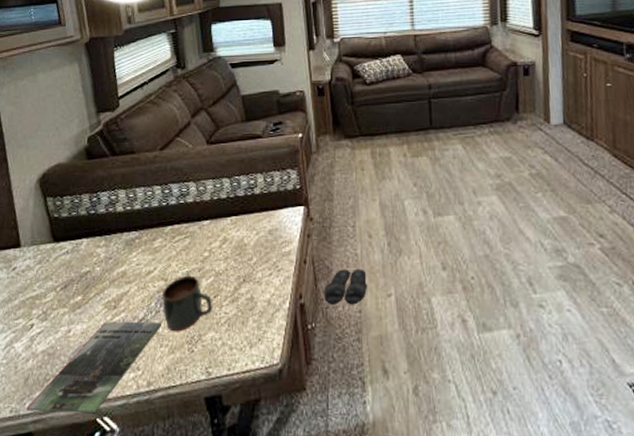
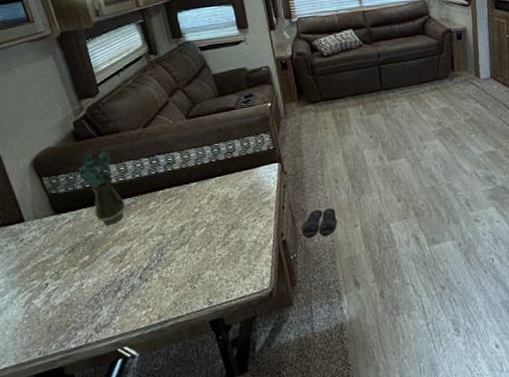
magazine: present [26,322,161,414] -> none [53,268,164,351]
vase: none [81,170,129,261] -> present [75,148,126,226]
mug: present [162,275,213,332] -> none [162,228,208,275]

